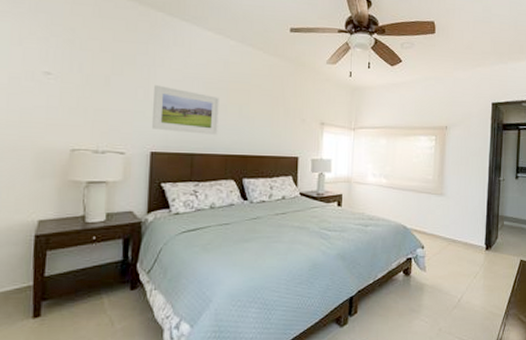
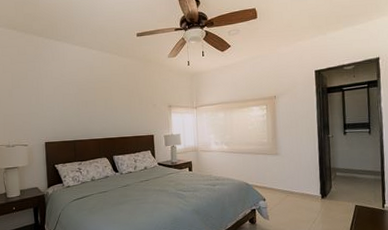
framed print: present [151,85,219,135] -> none [42,92,91,126]

